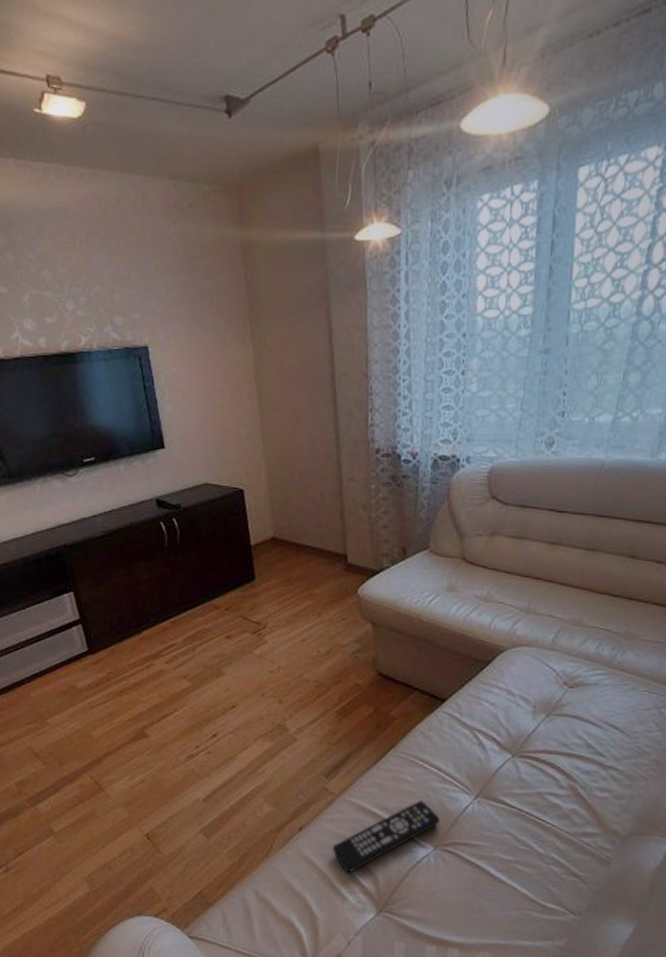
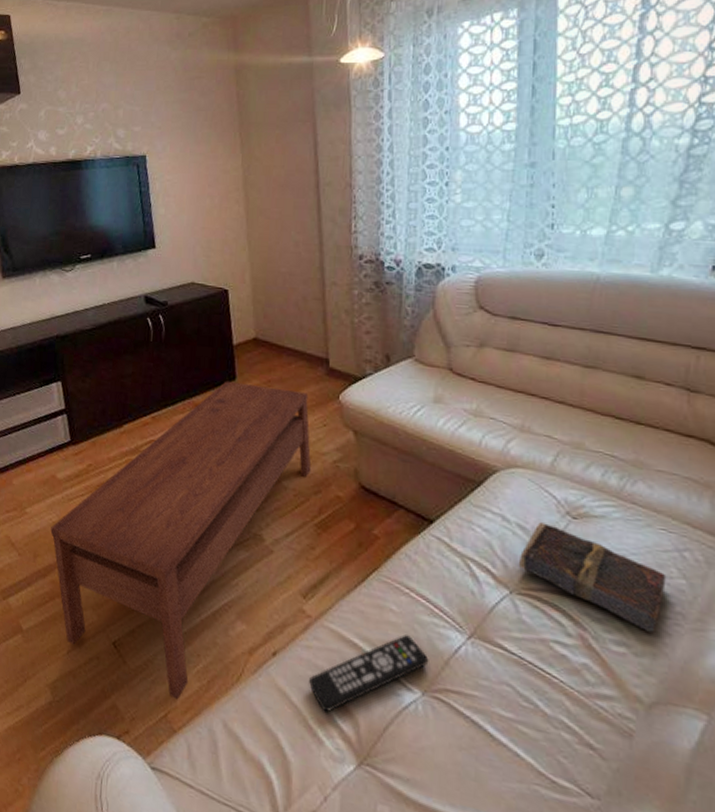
coffee table: none [74,582,332,878] -> present [50,381,312,700]
book: none [520,693,646,779] -> present [518,522,667,634]

